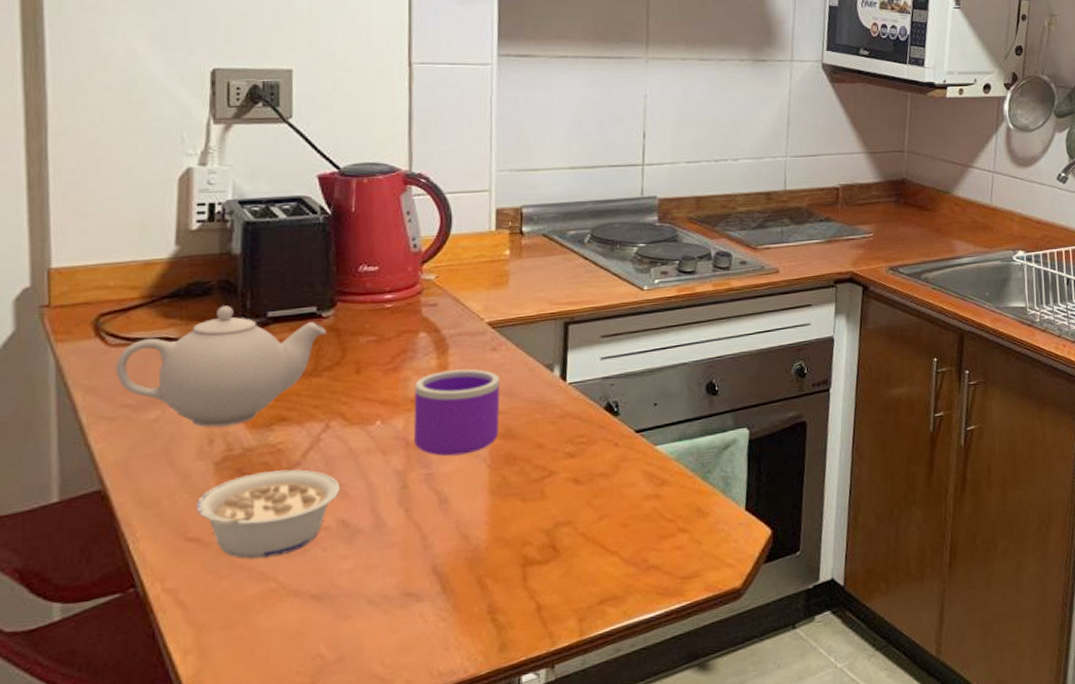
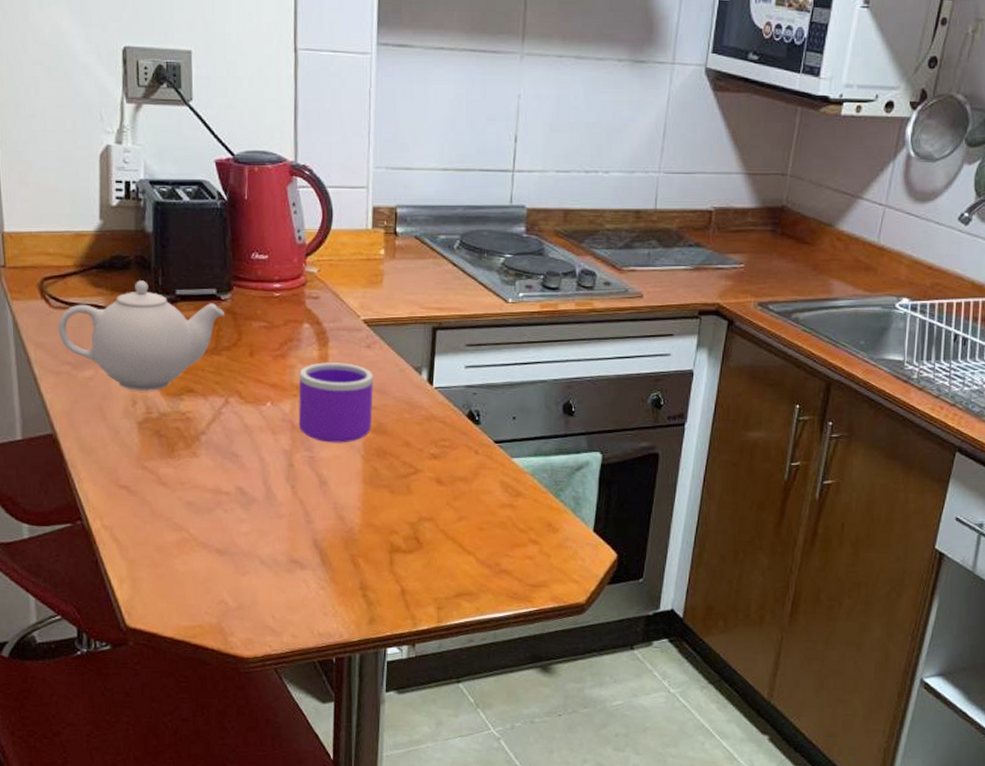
legume: present [195,469,341,560] -> none [124,436,239,511]

